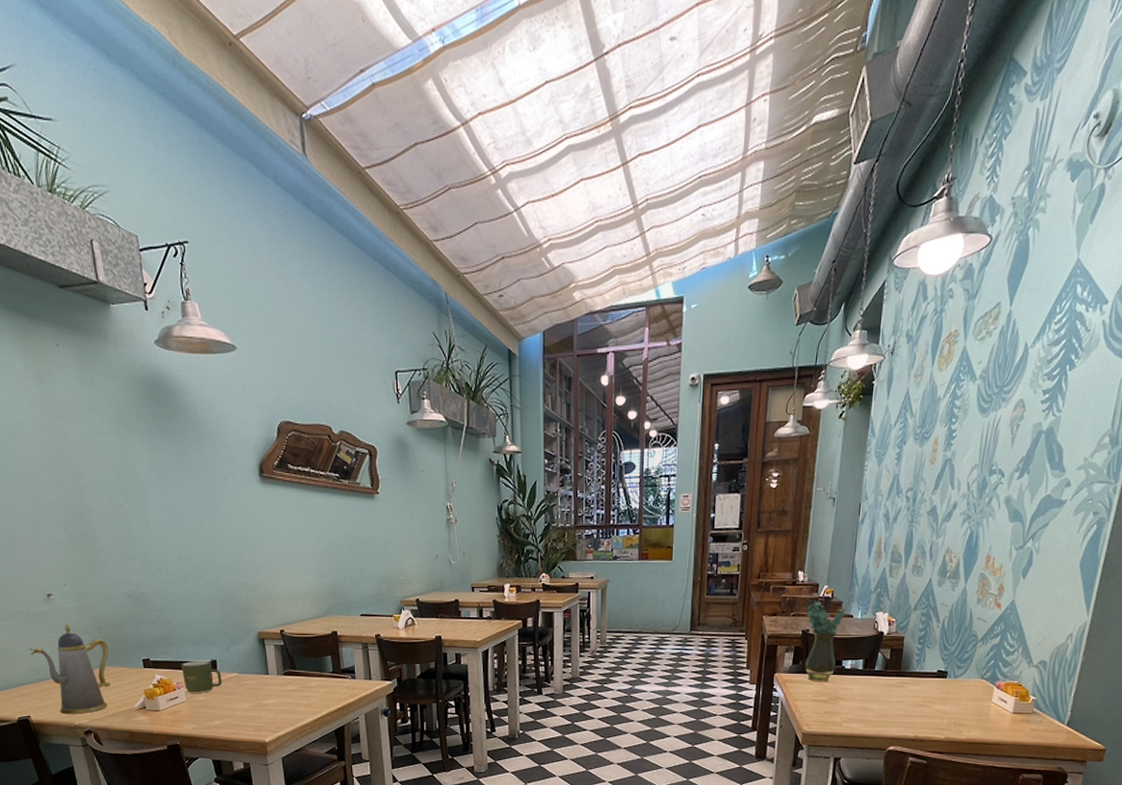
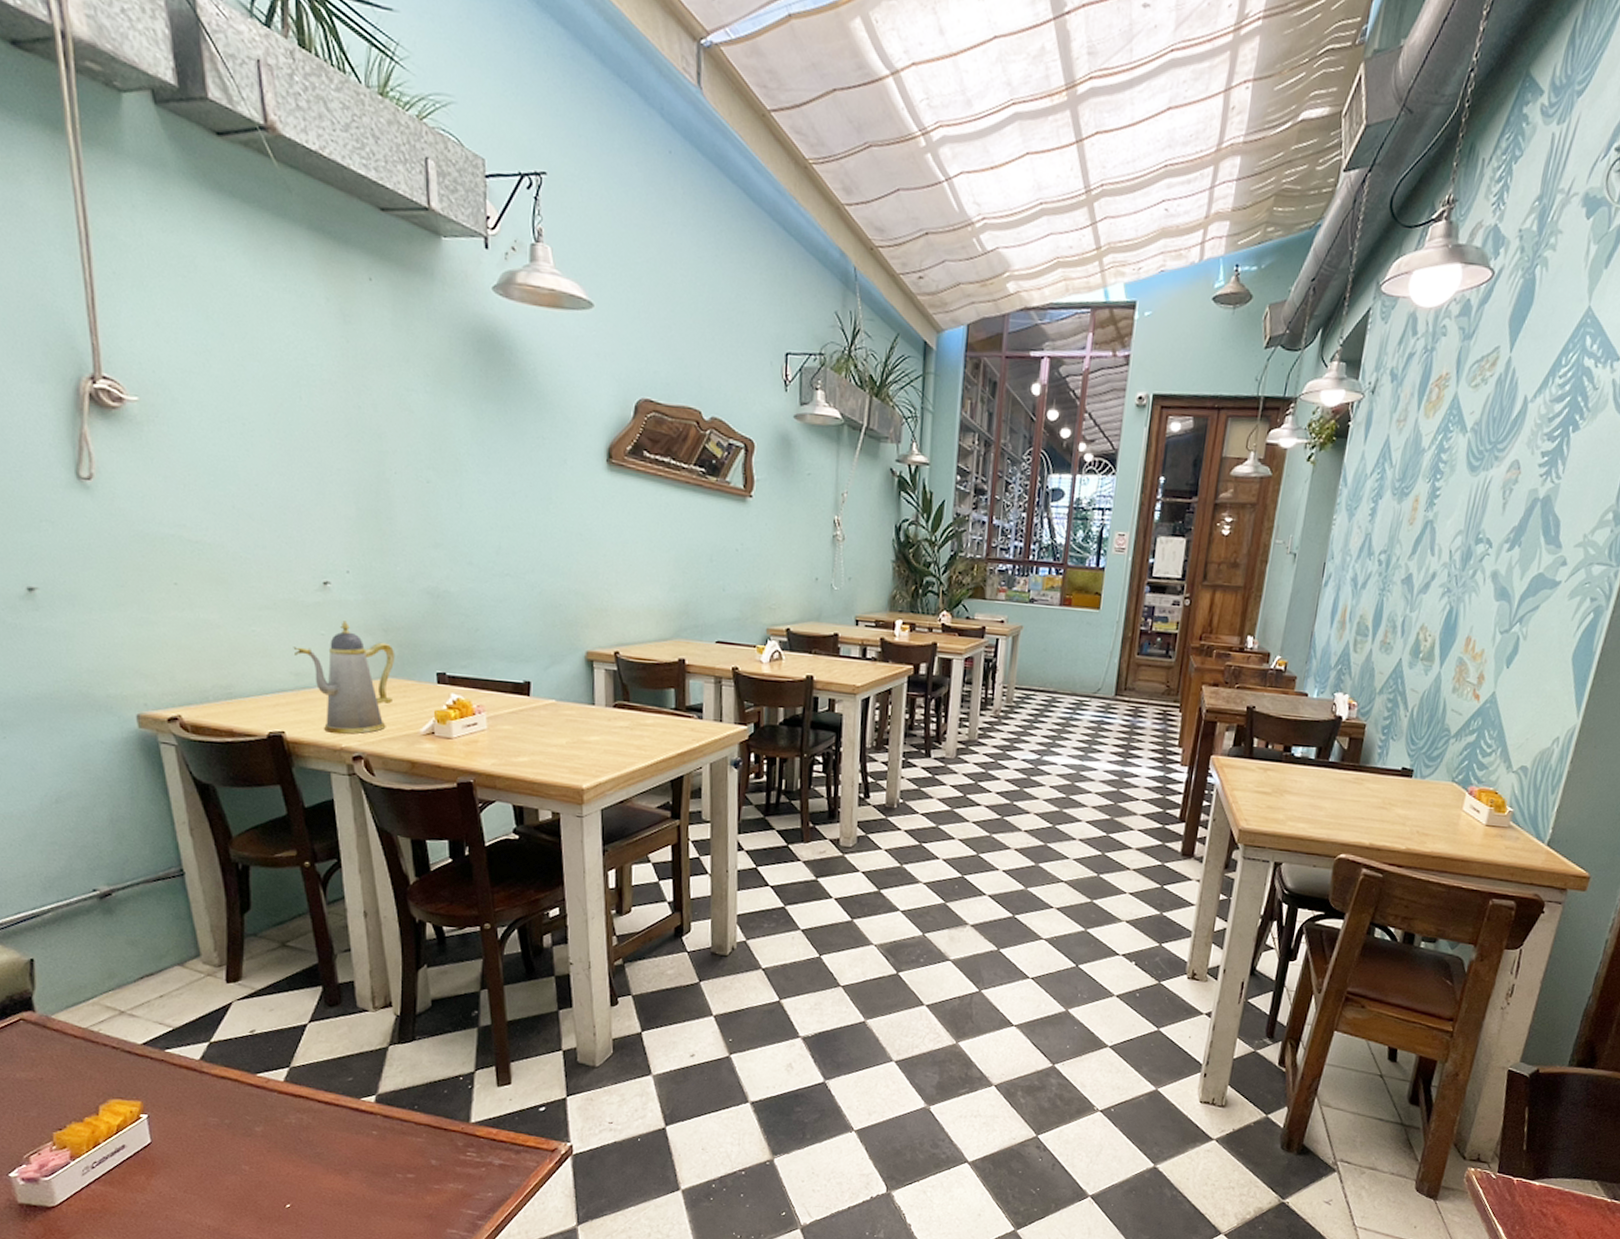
mug: present [181,660,222,693] -> none [484,680,535,721]
vase: present [805,597,845,682] -> none [1247,667,1300,771]

